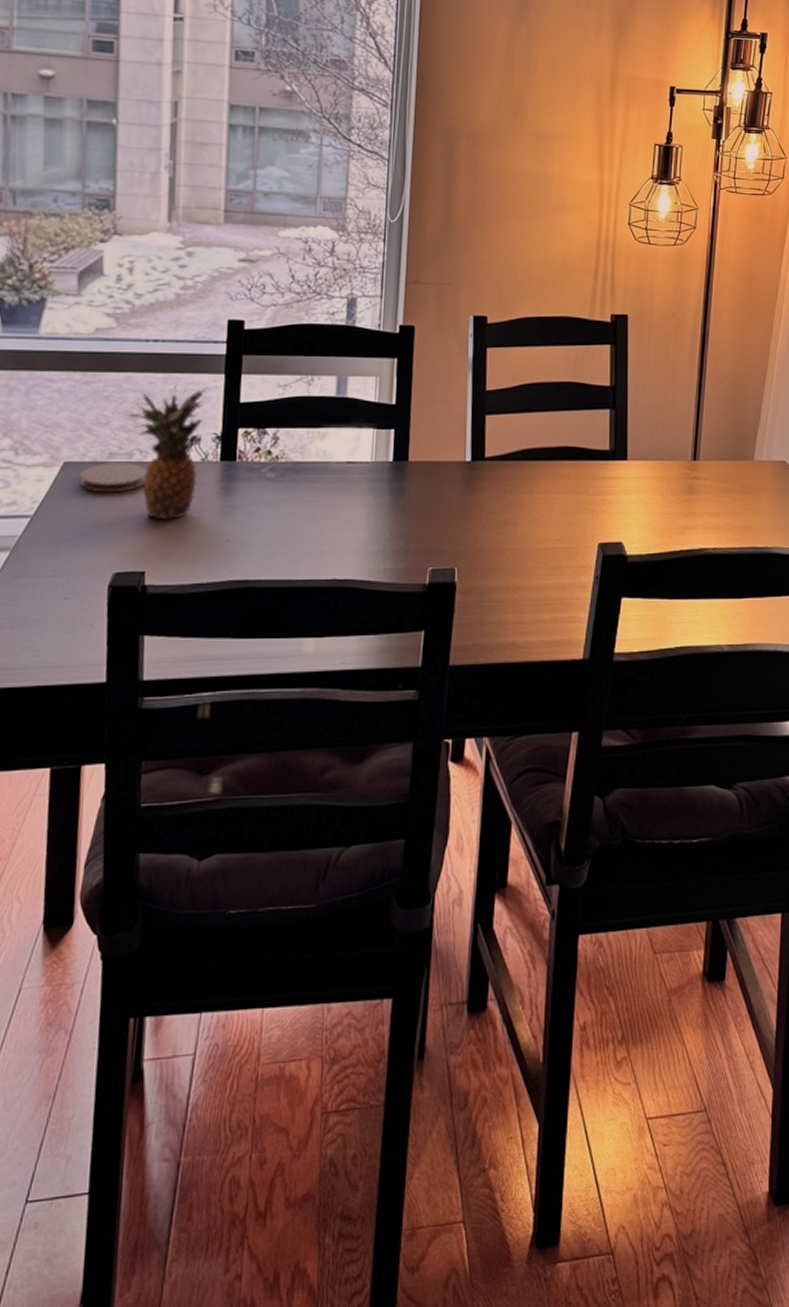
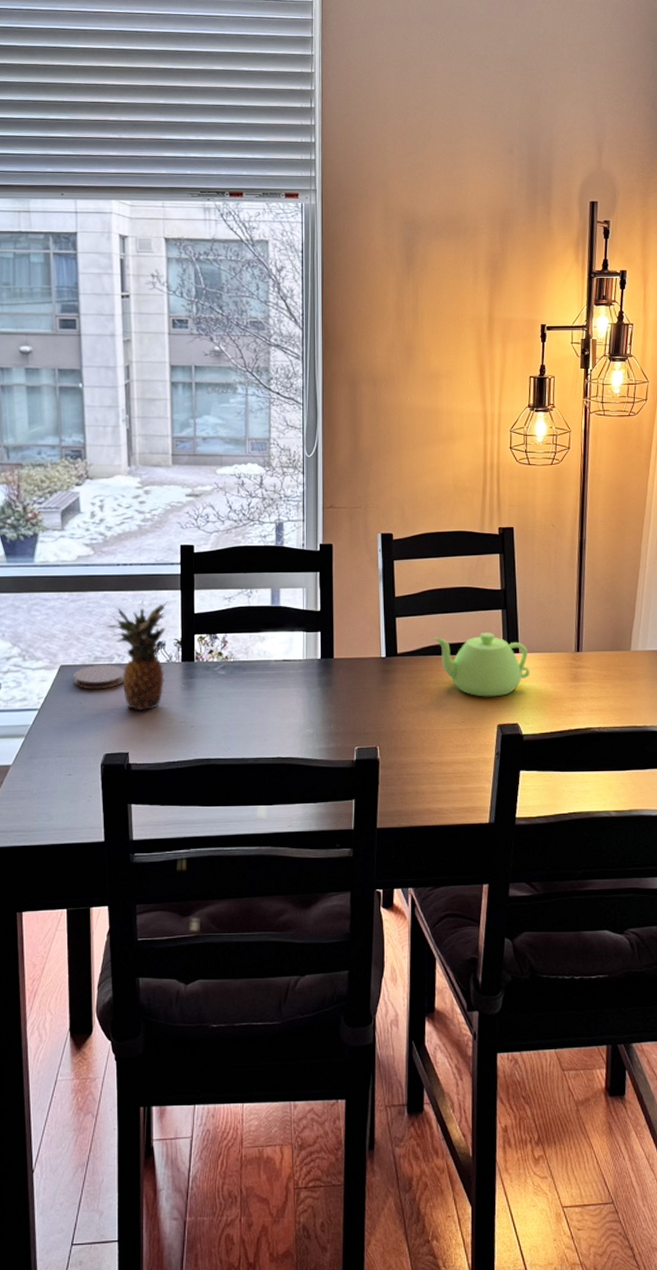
teapot: none [529,436,639,511] -> present [434,633,530,697]

